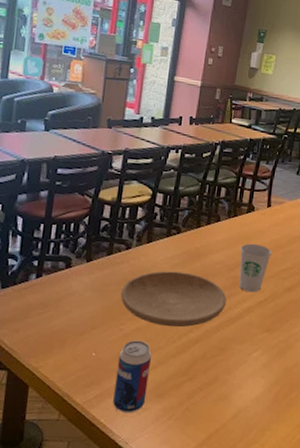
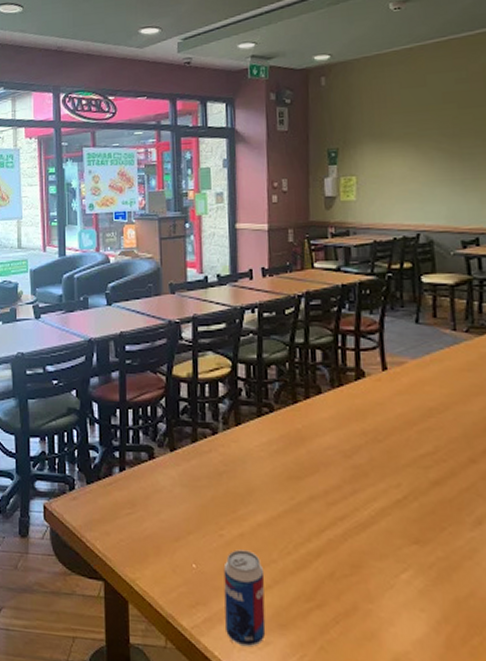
plate: present [120,271,227,328] -> none [214,460,350,535]
paper cup: present [239,243,272,293] -> none [355,420,401,488]

